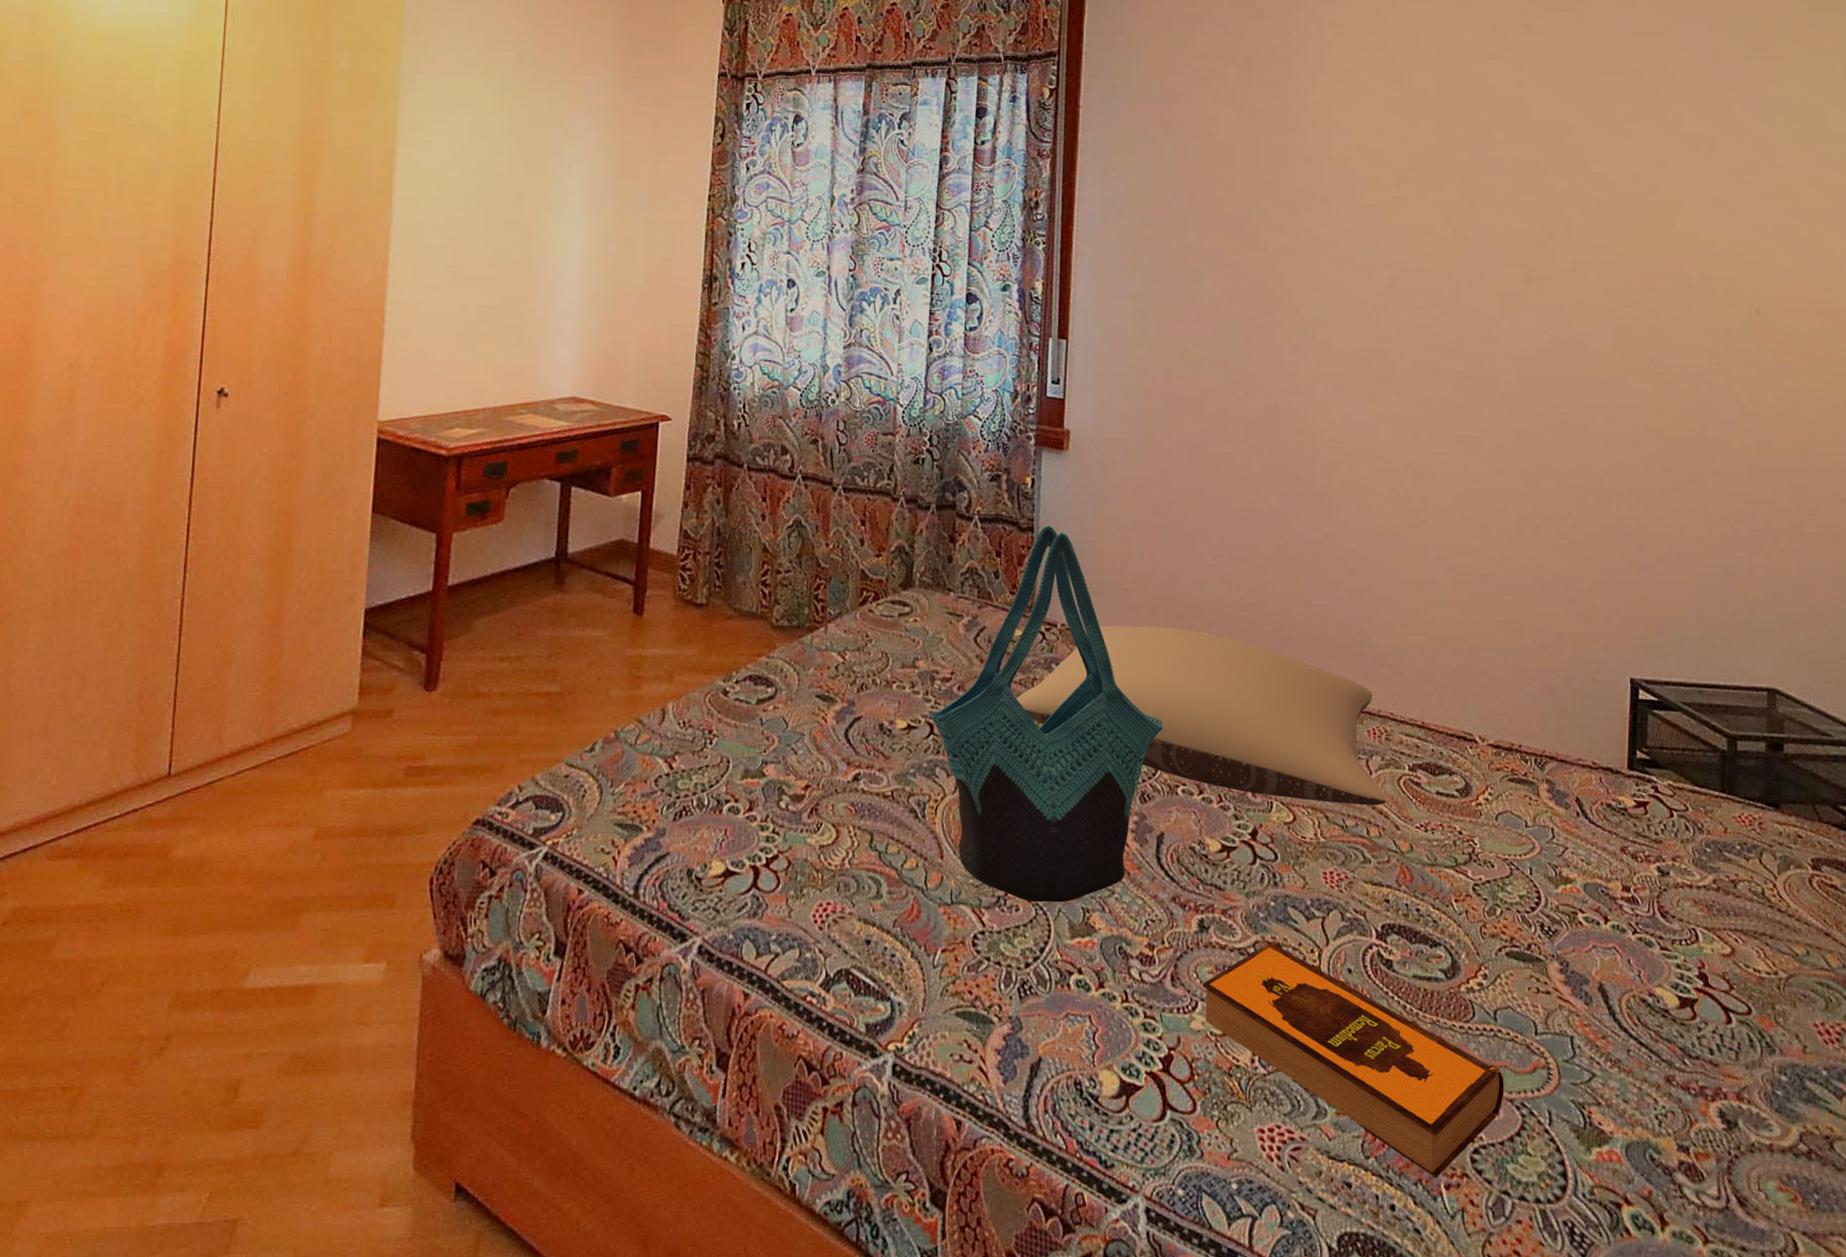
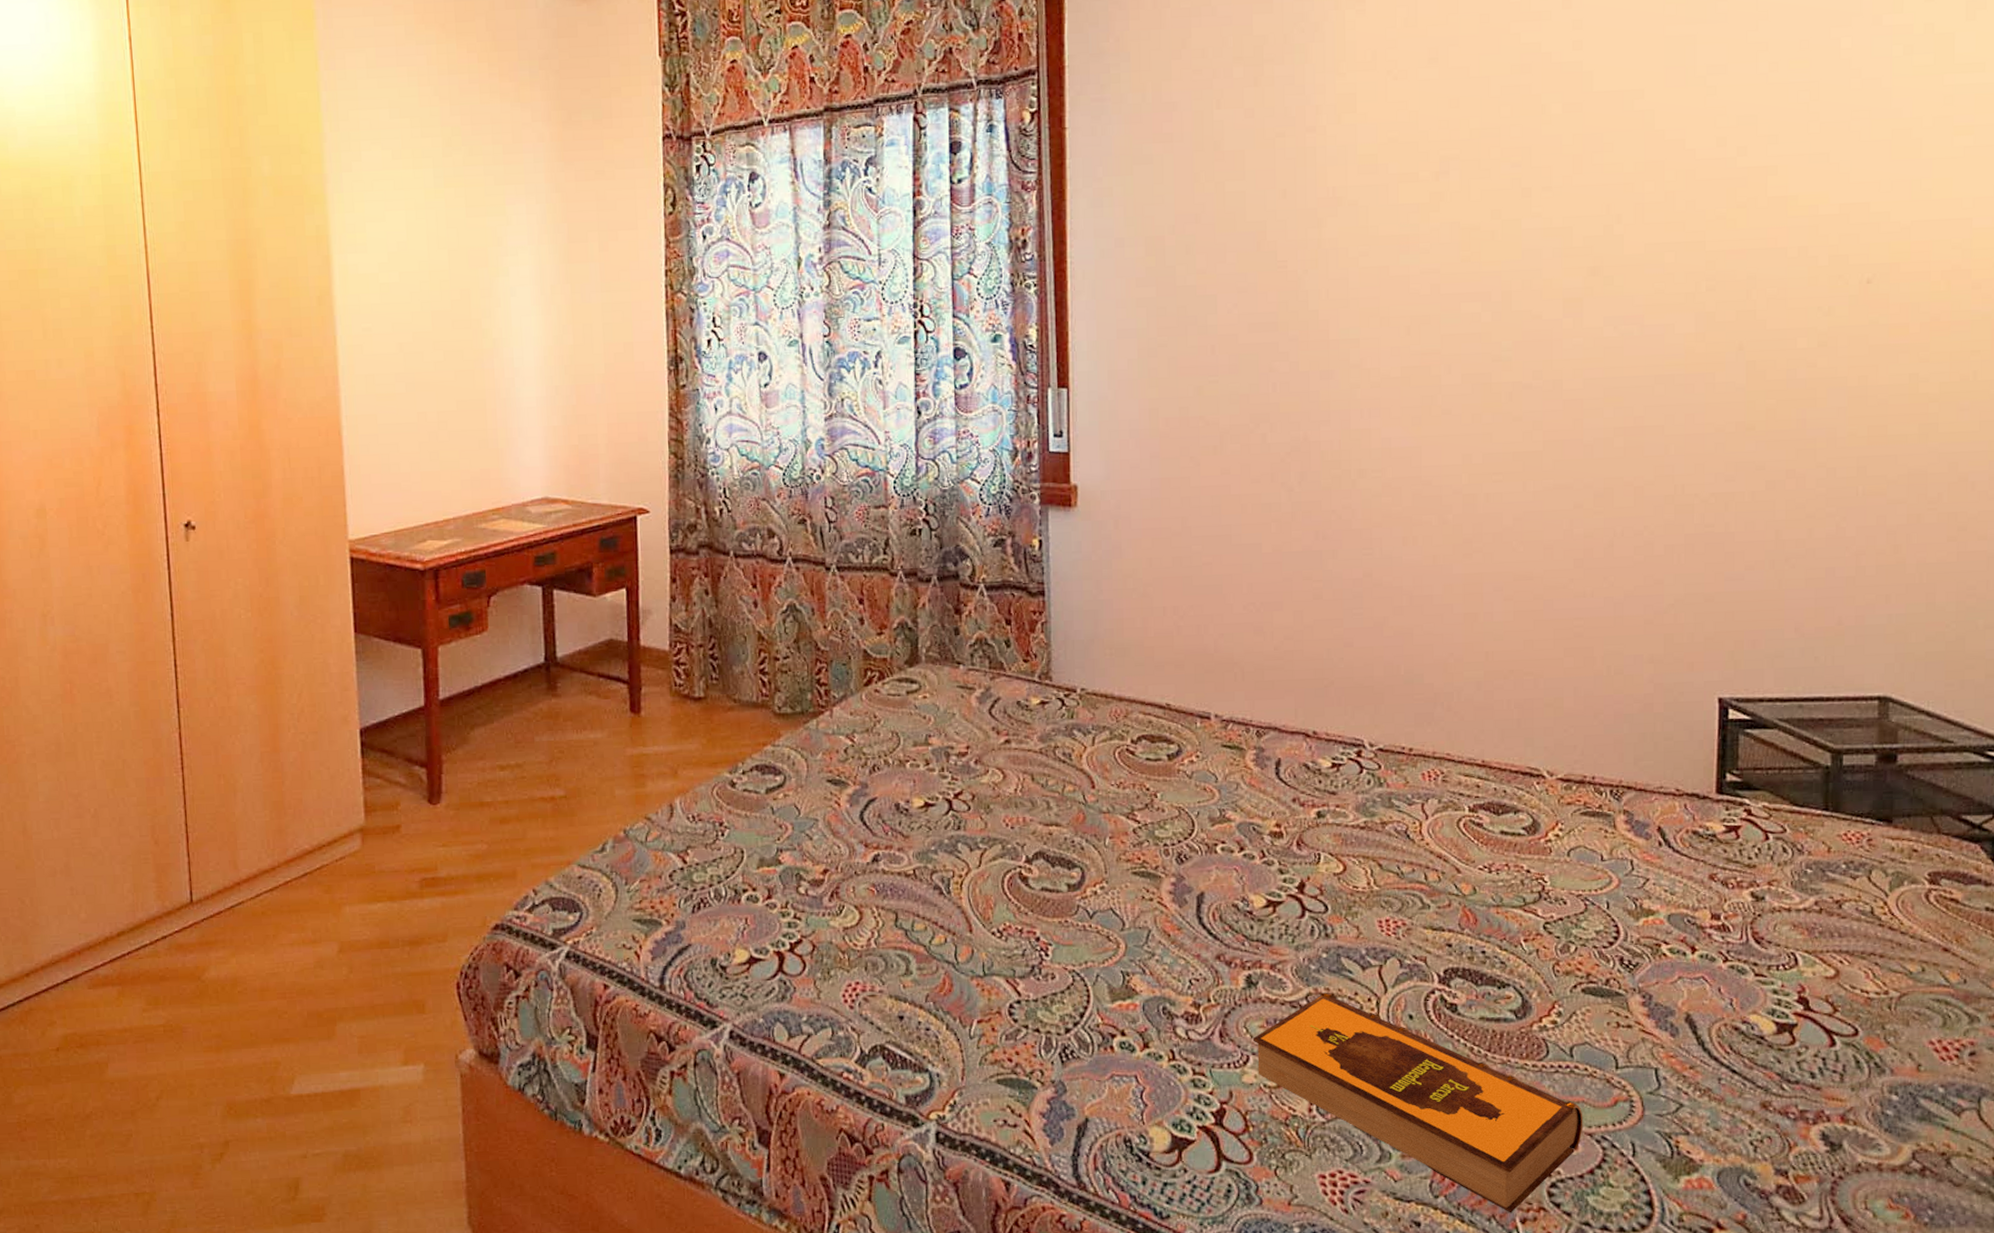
tote bag: present [929,525,1164,903] -> none [946,587,1198,969]
pillow: present [1017,625,1386,806] -> none [1038,683,1445,851]

